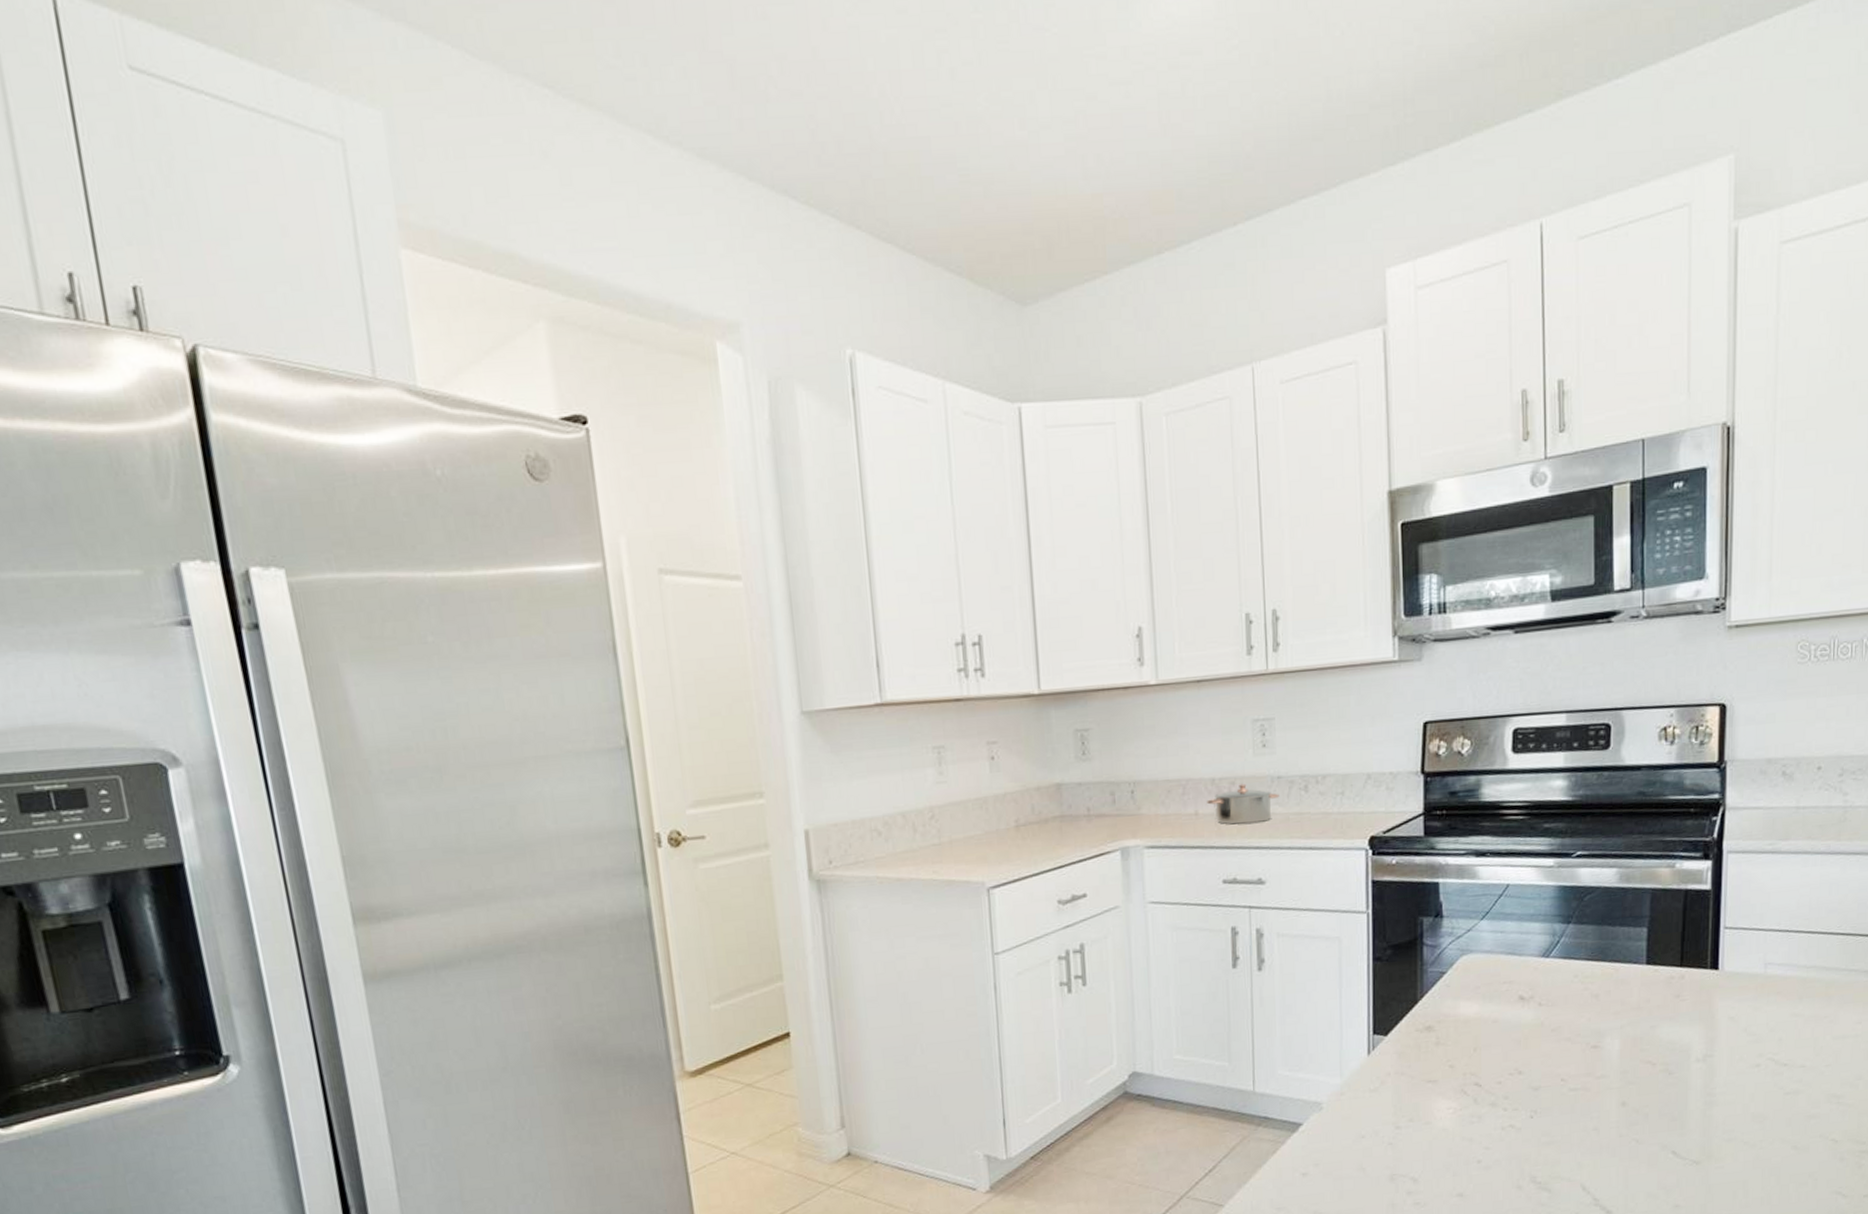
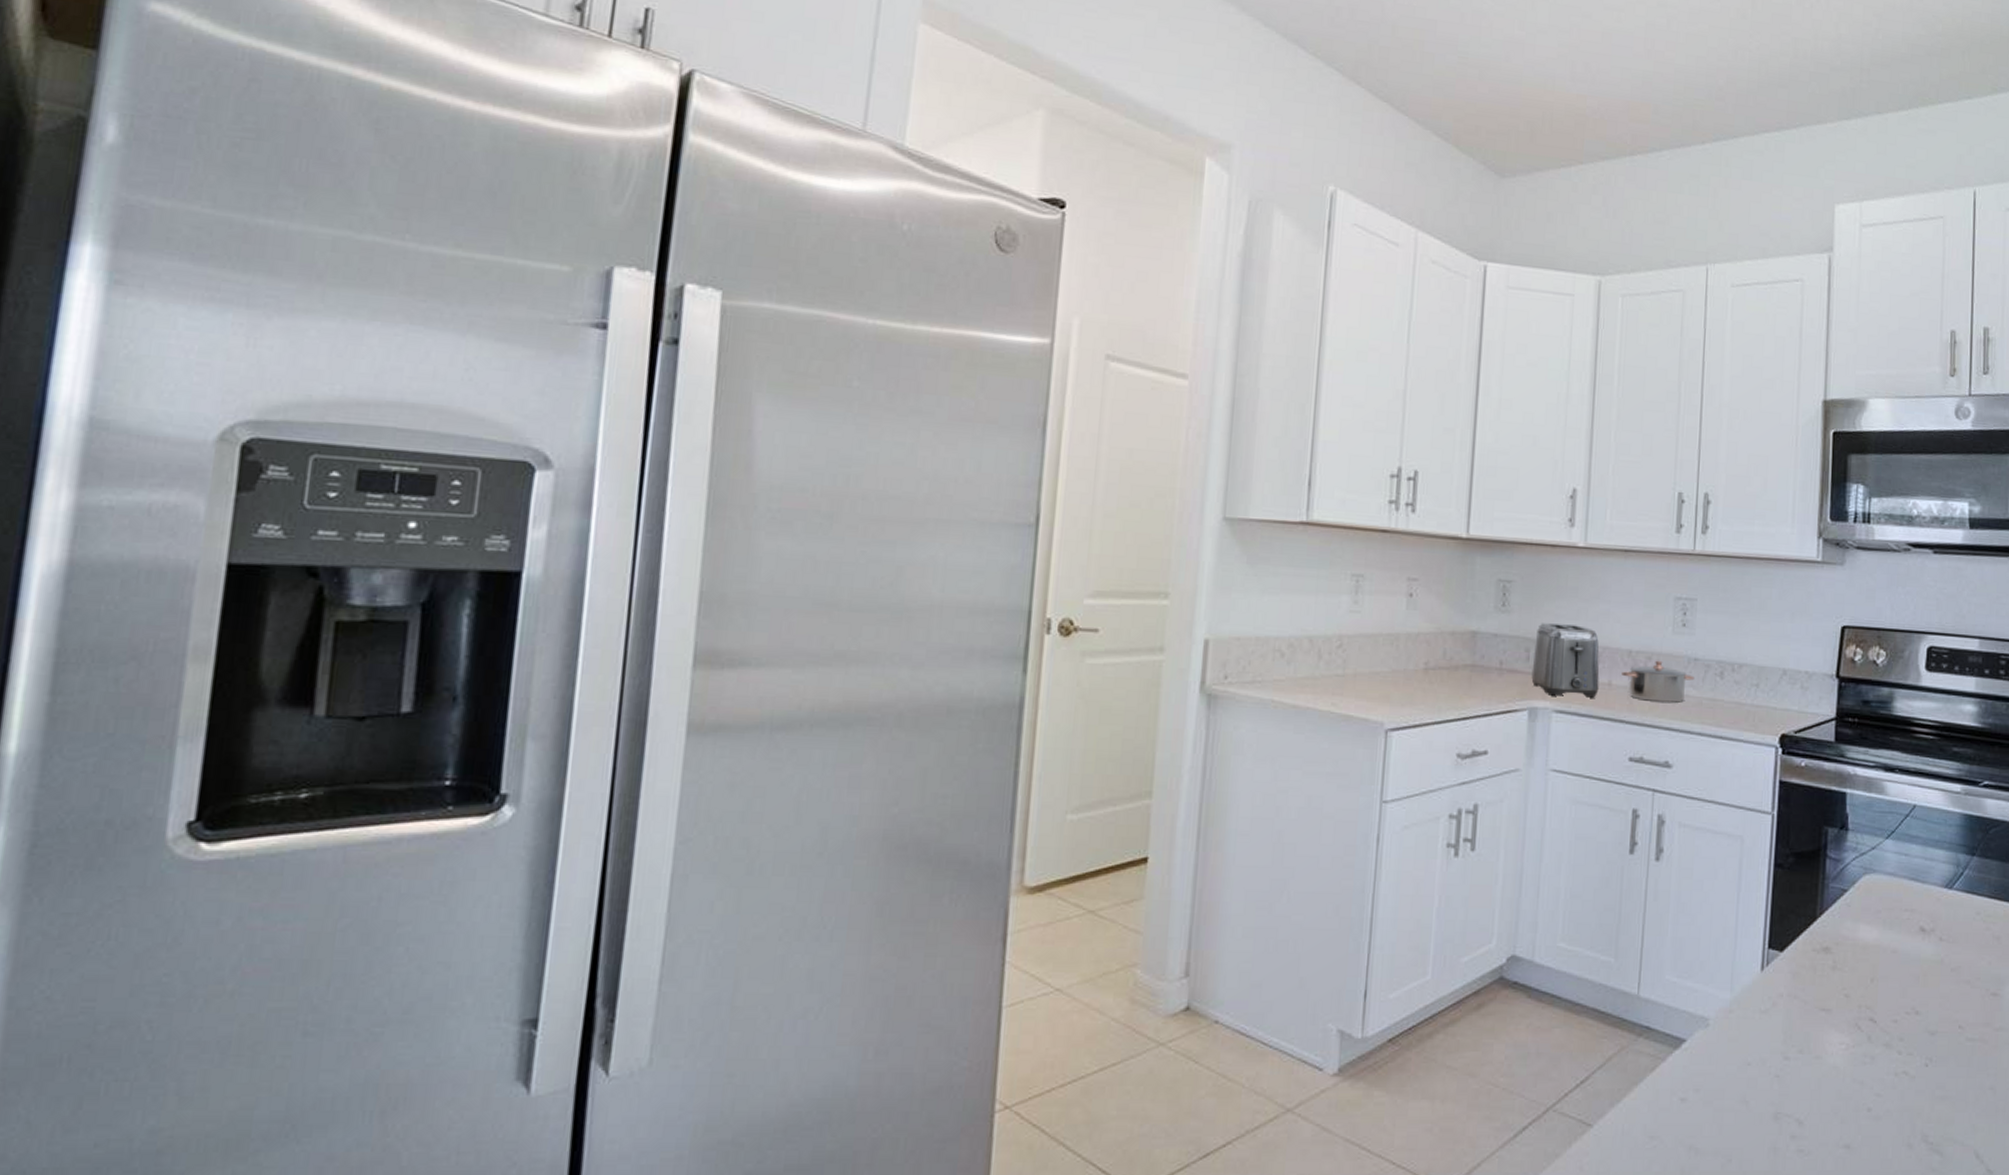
toaster: none [1119,762,1186,833] -> present [1531,623,1600,698]

